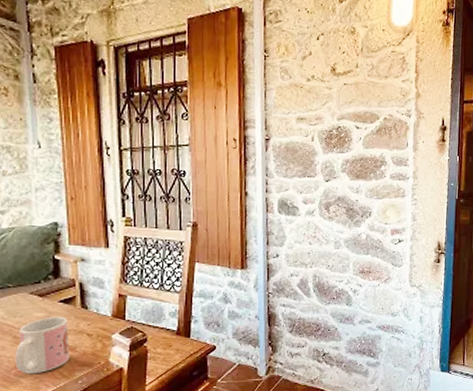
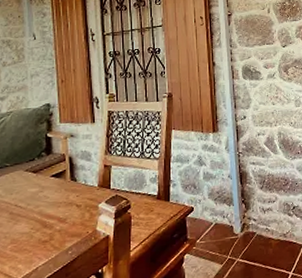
mug: present [15,316,69,375] -> none [11,190,60,249]

